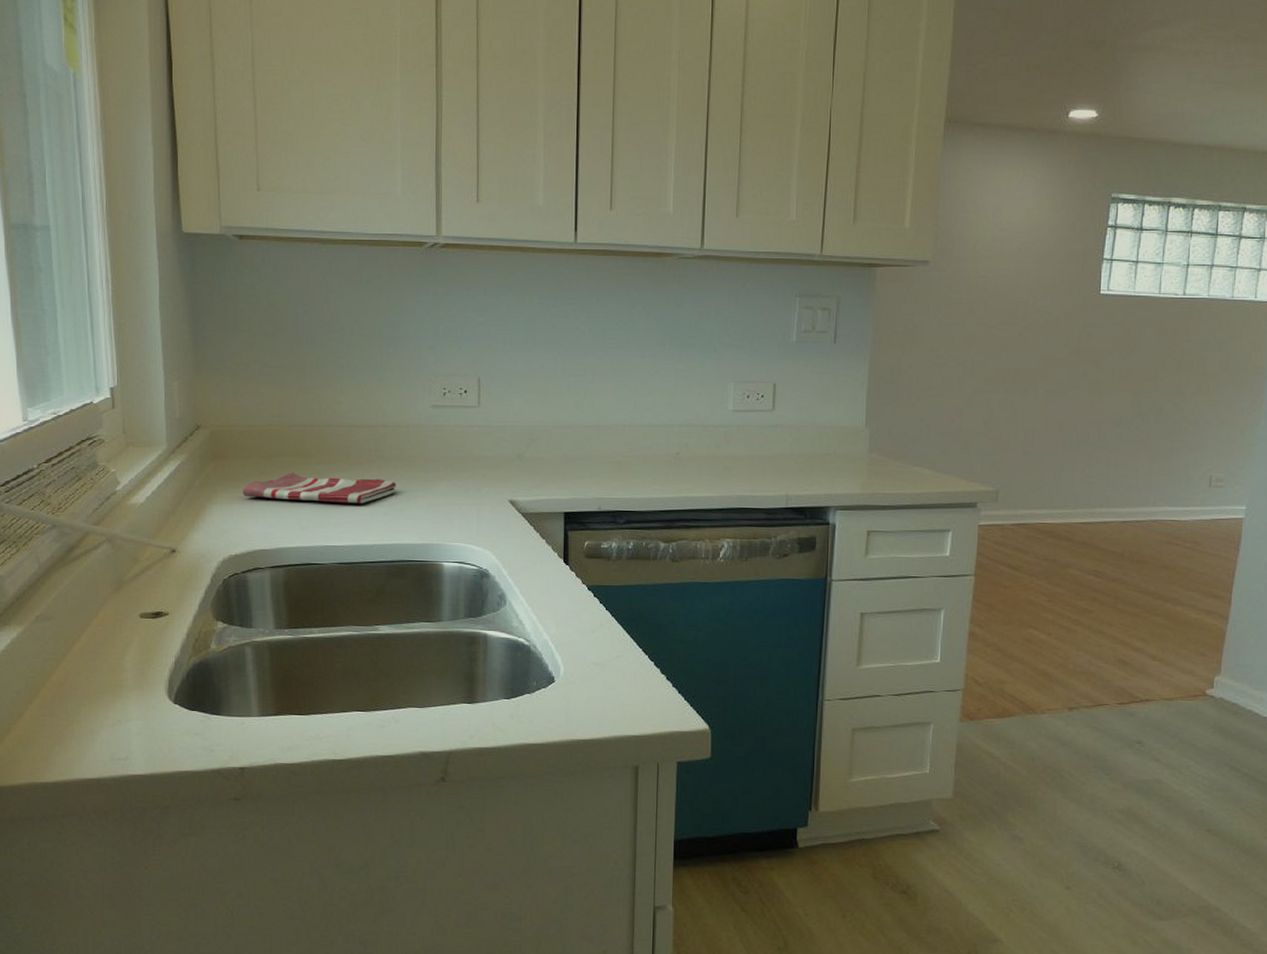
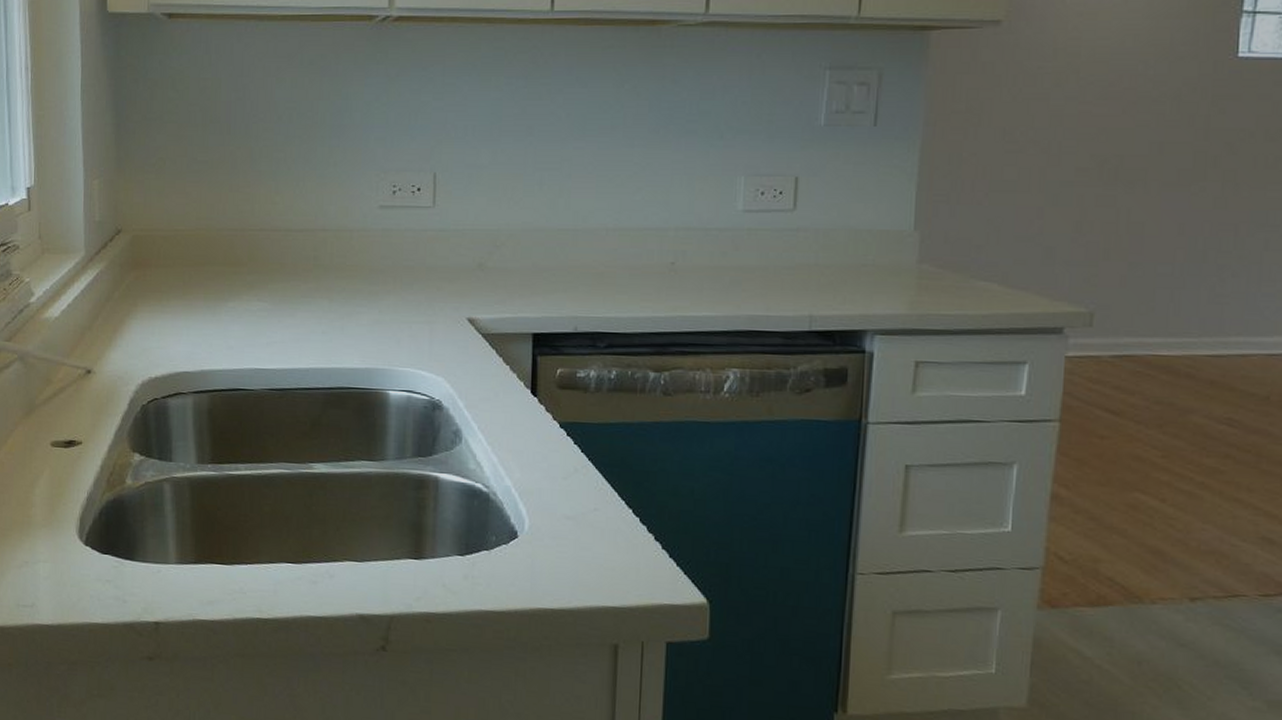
dish towel: present [242,472,397,504] -> none [165,284,338,321]

